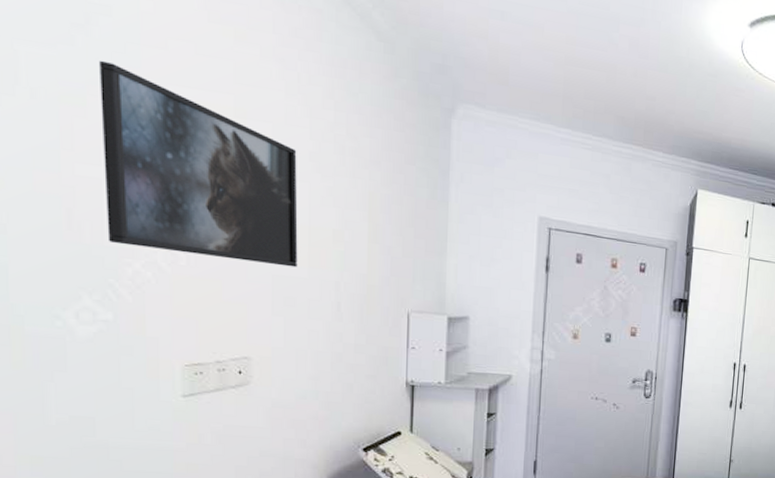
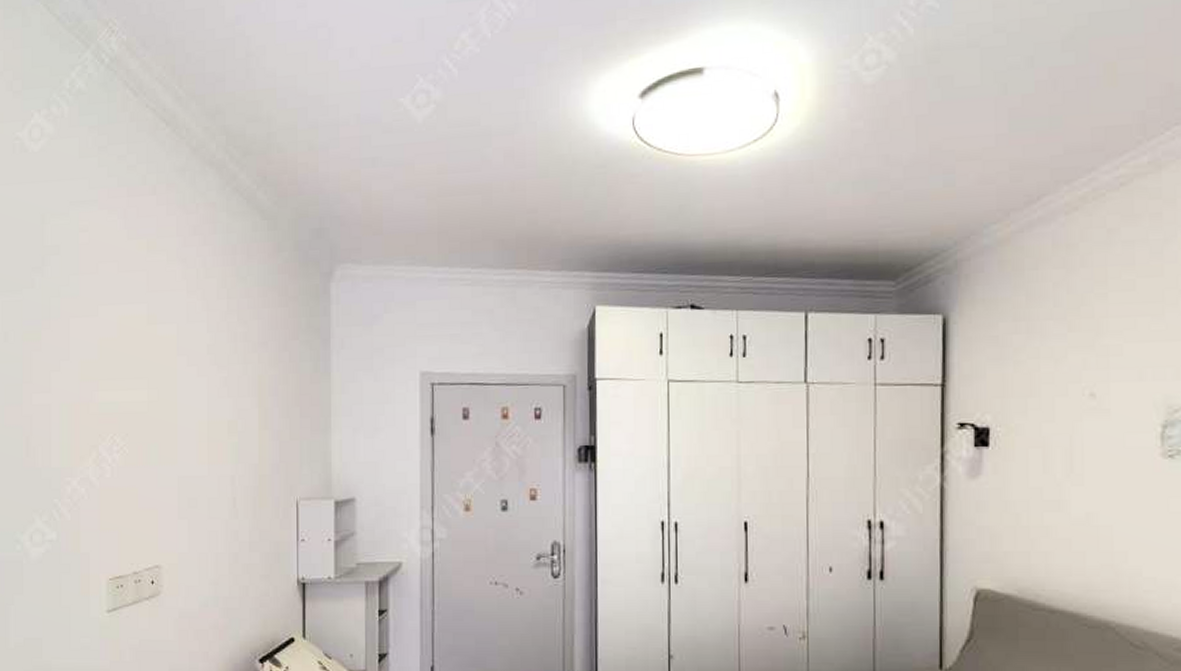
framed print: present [100,60,298,268] -> none [51,295,199,466]

